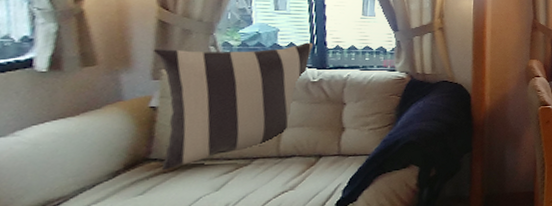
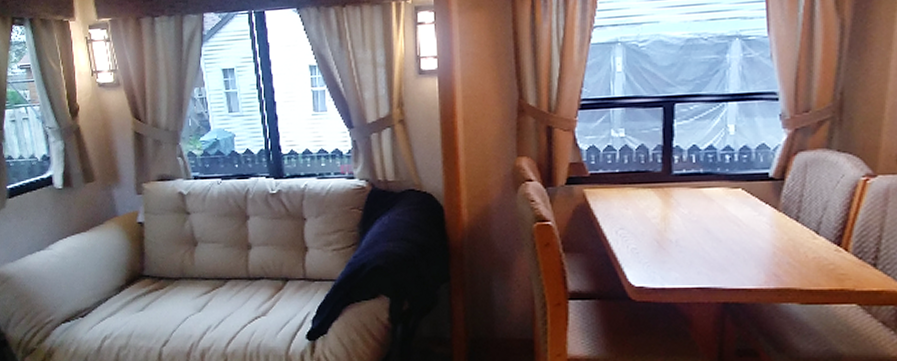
pillow: present [152,42,313,171] -> none [133,147,268,288]

